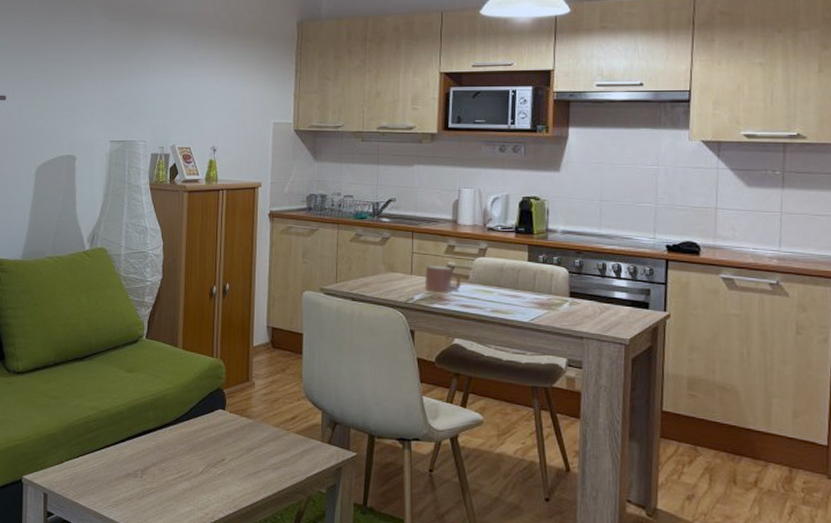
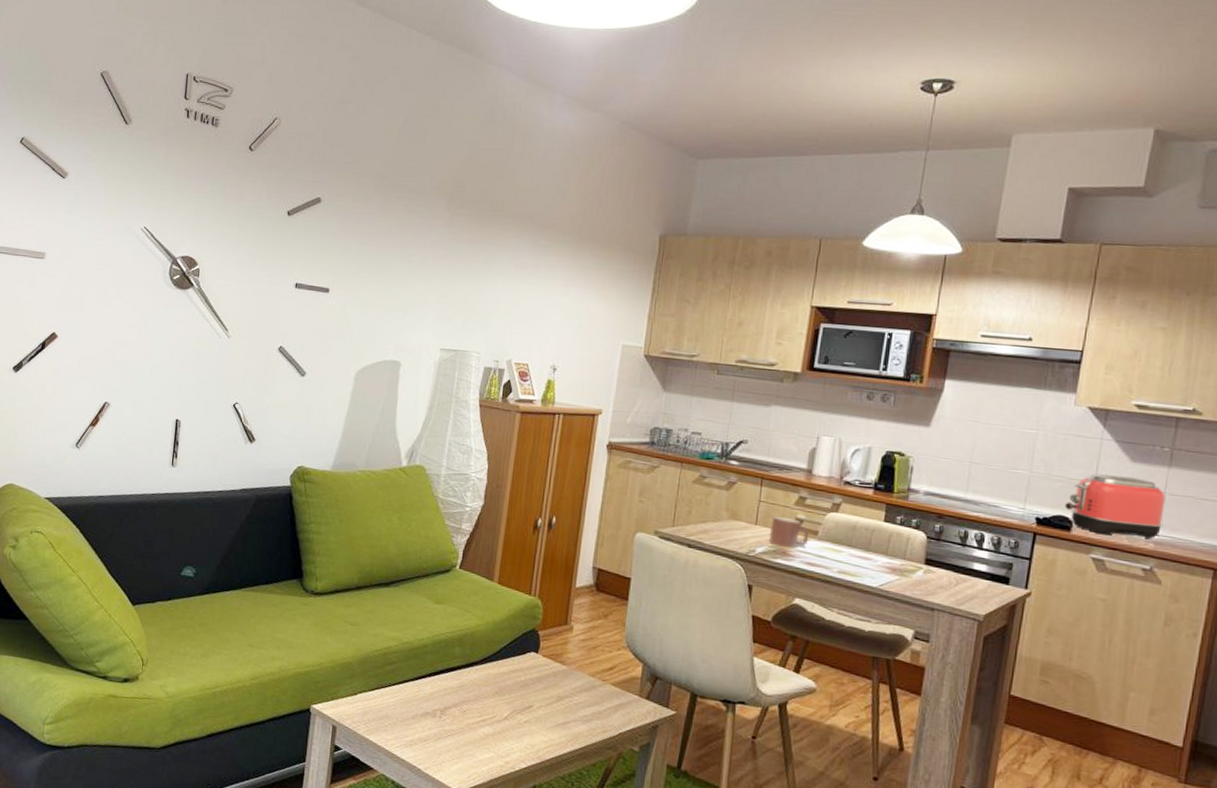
toaster: none [691,201,784,257] -> present [1065,473,1166,540]

